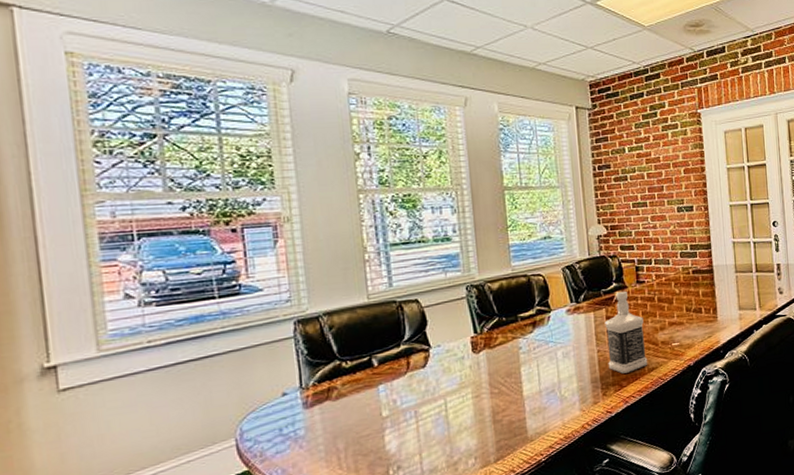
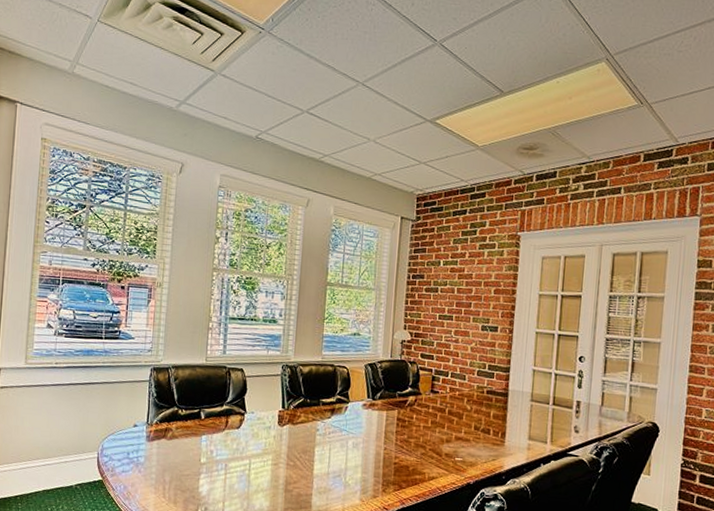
bottle: present [604,291,648,374] -> none [391,396,432,476]

